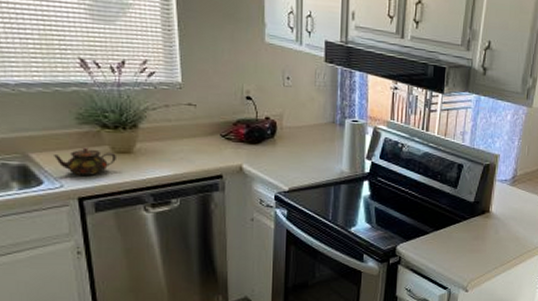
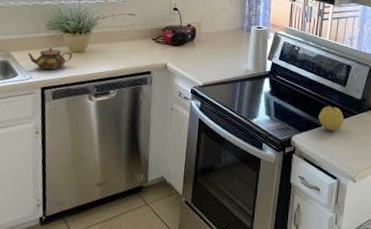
fruit: none [426,210,456,237] -> present [318,106,344,130]

